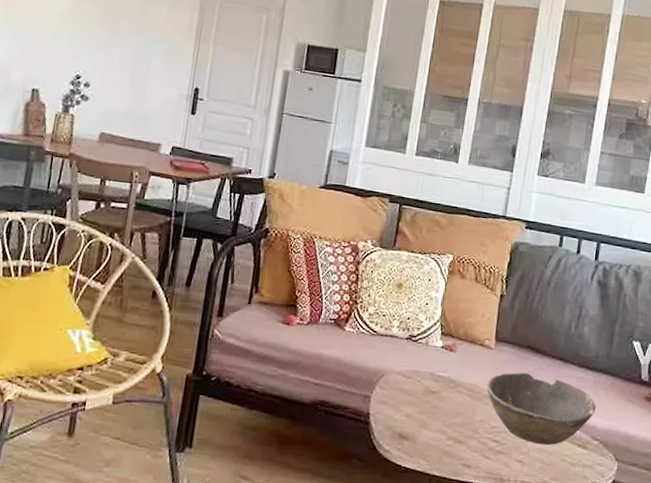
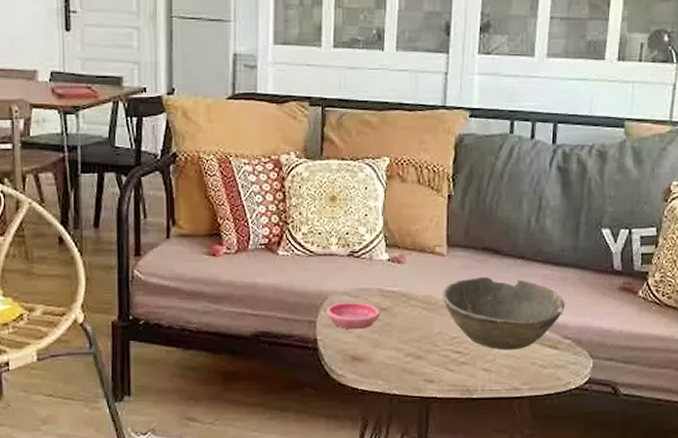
saucer: none [381,381,430,409] -> present [326,302,381,330]

